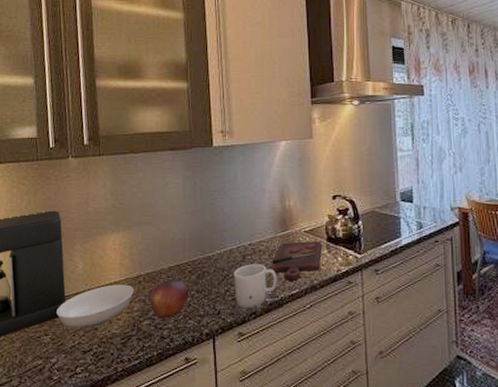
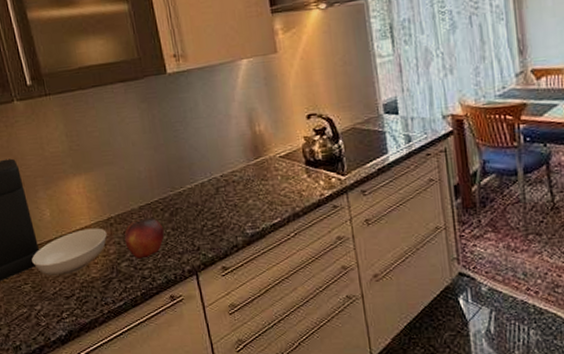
mug: present [233,264,277,309] -> none [207,195,257,242]
cutting board: present [269,241,322,281] -> none [246,165,301,210]

